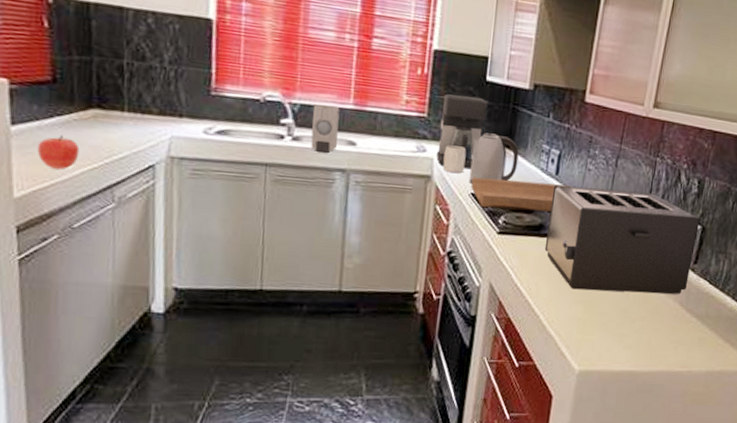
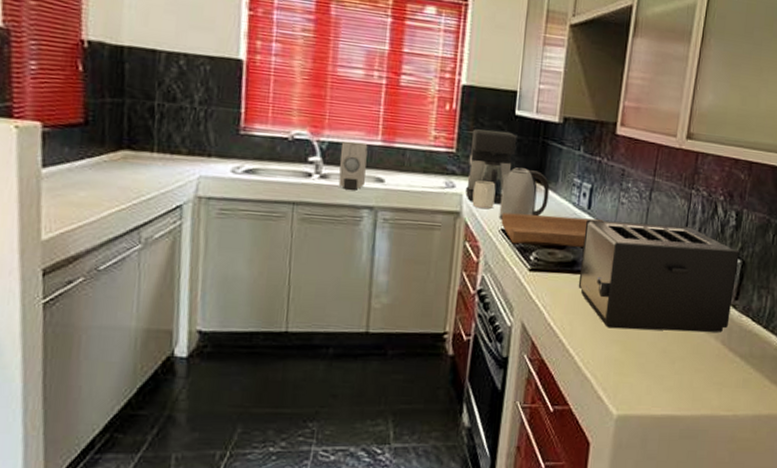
fruit: present [37,135,80,171] -> none [66,176,108,212]

